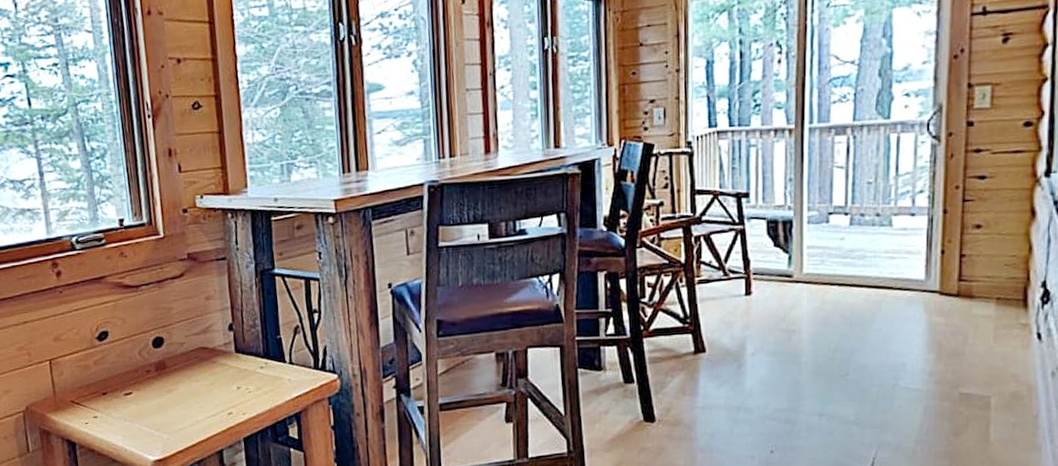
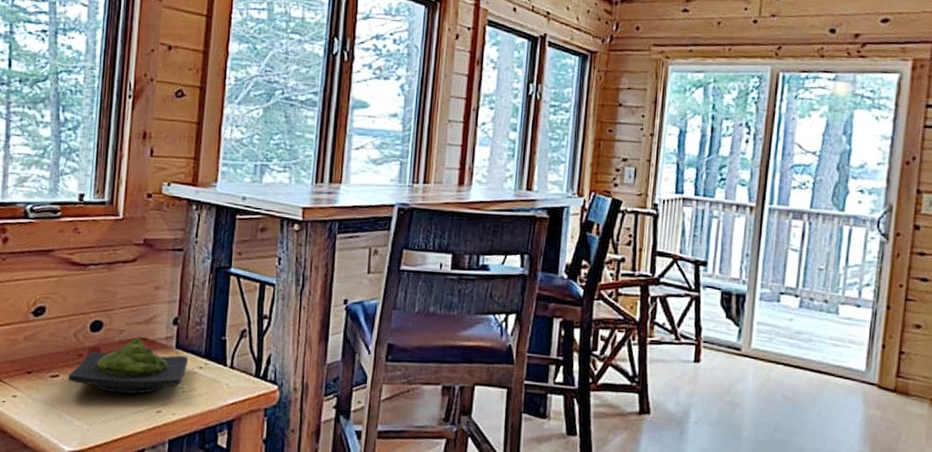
wasabi: none [140,347,250,402] -> present [68,337,189,394]

